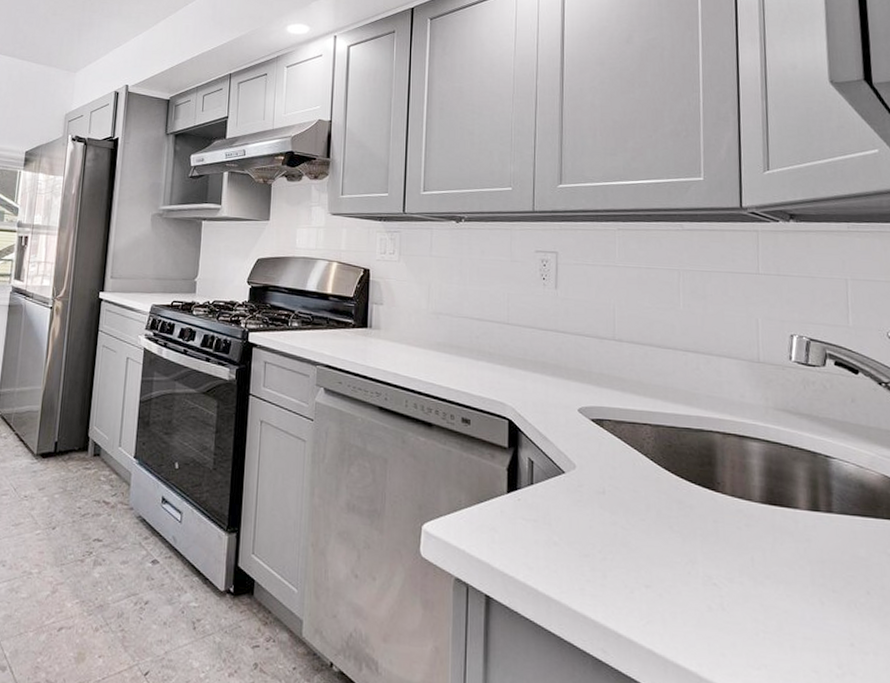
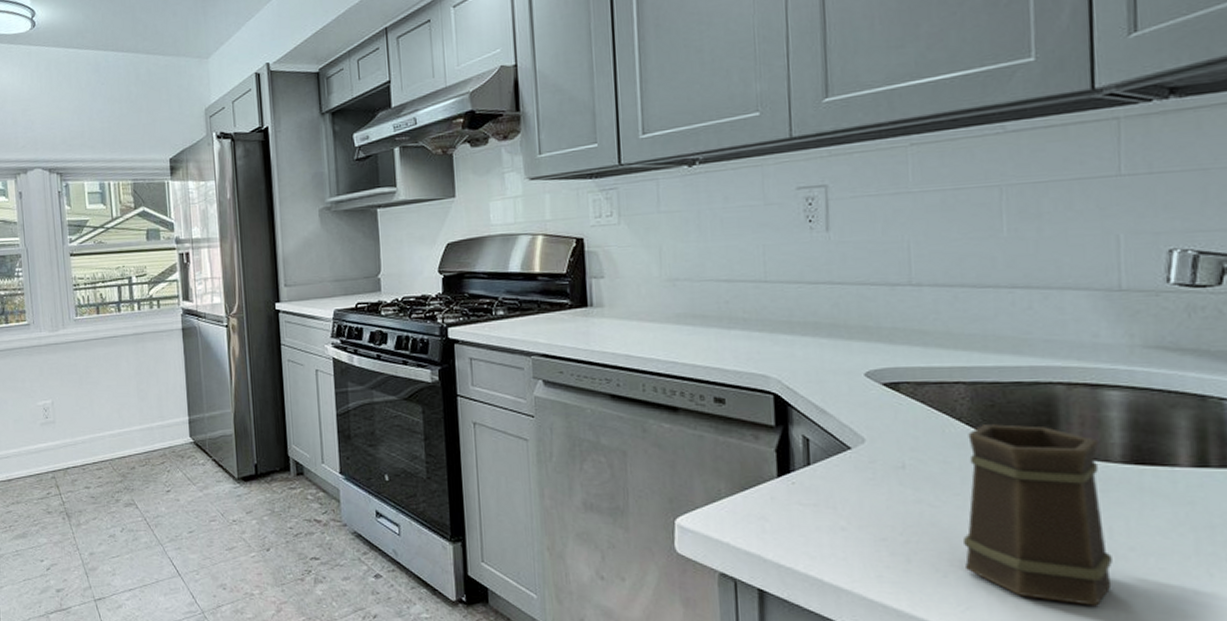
mug: none [645,461,754,626] -> present [962,424,1112,606]

